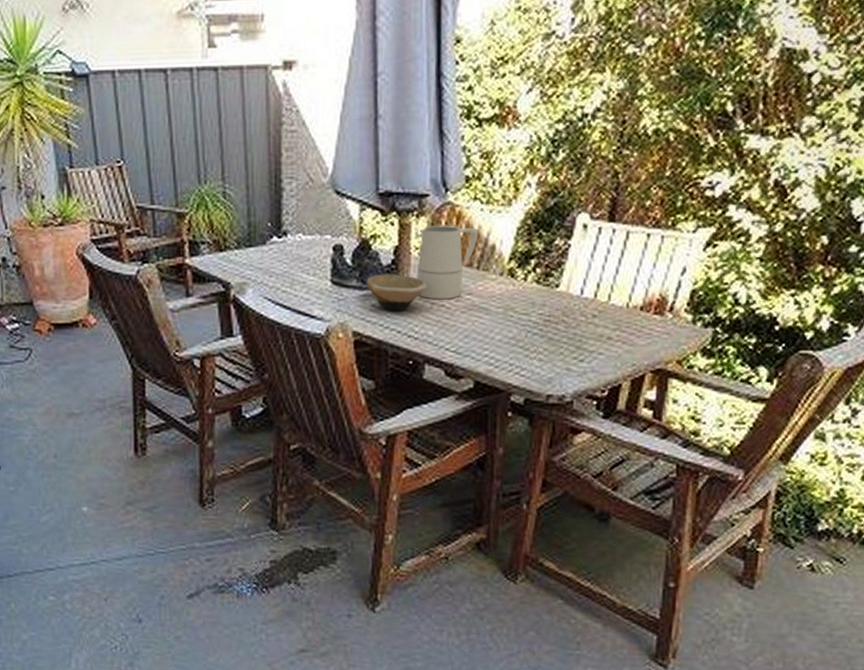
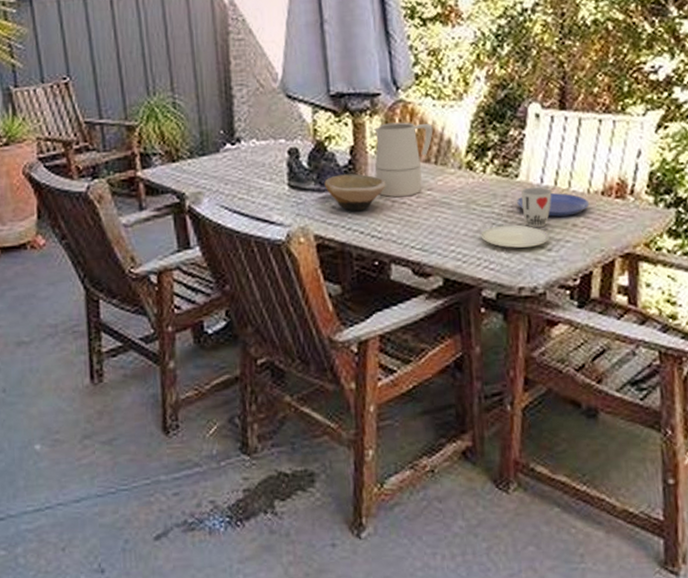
plate: none [515,334,583,357] -> present [481,225,549,248]
plate: none [554,305,627,329] -> present [516,193,590,217]
cup: none [559,298,591,339] -> present [521,187,552,228]

